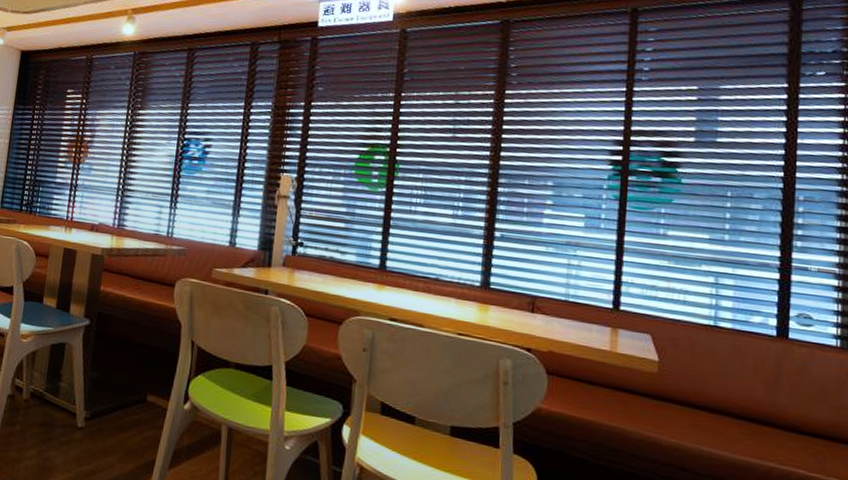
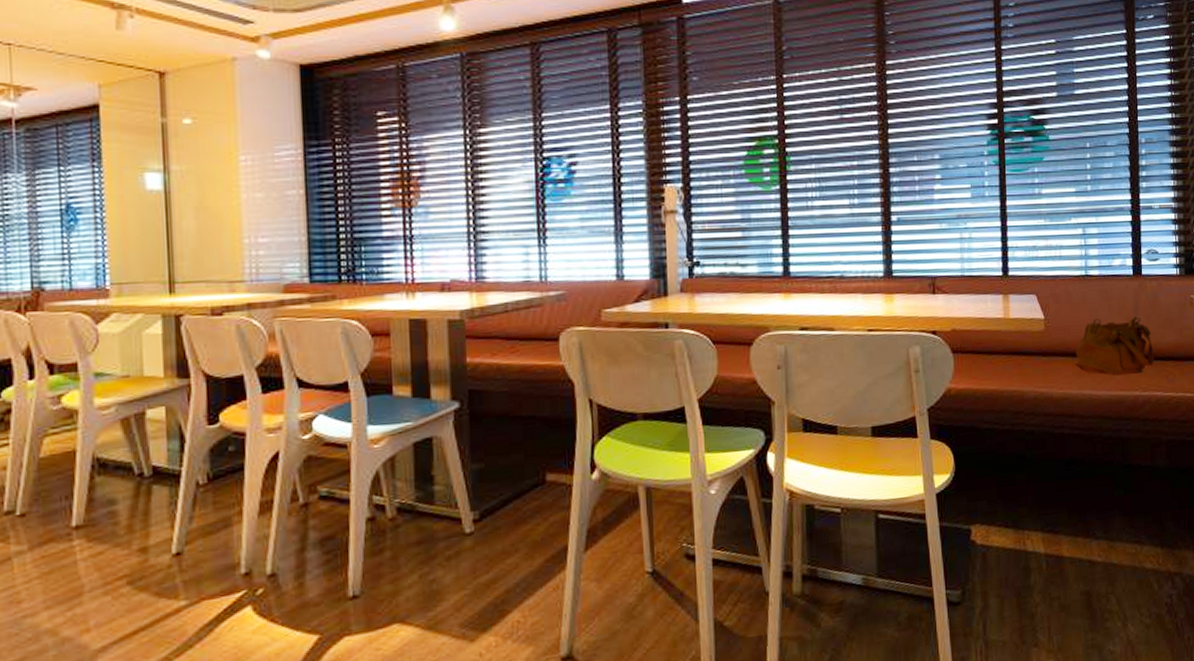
handbag: none [692,374,799,443] -> present [1074,316,1154,376]

